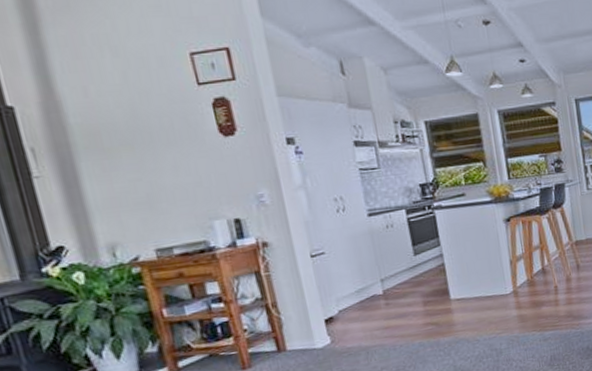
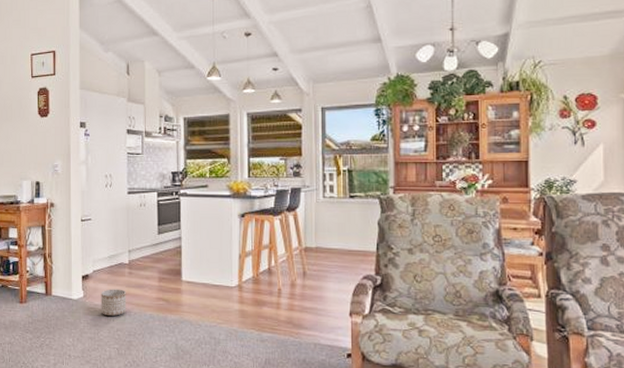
planter: none [353,323,390,357] -> present [101,289,127,316]

